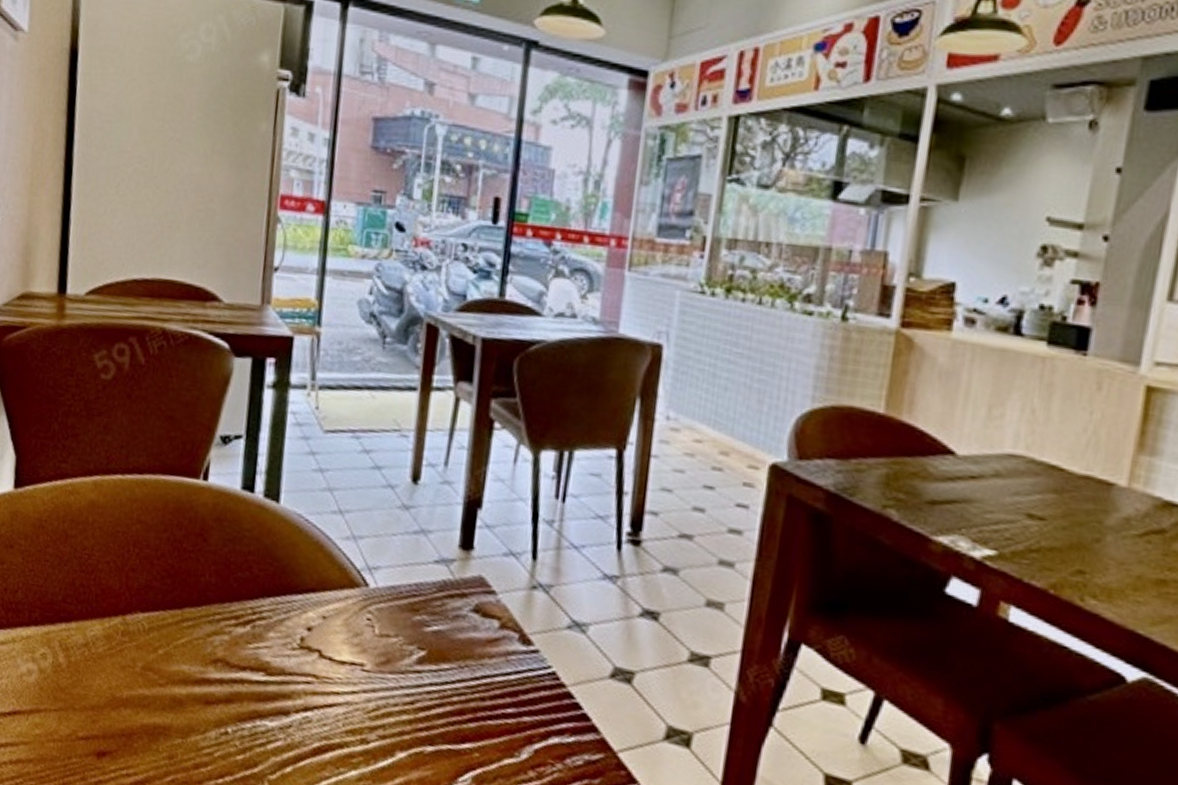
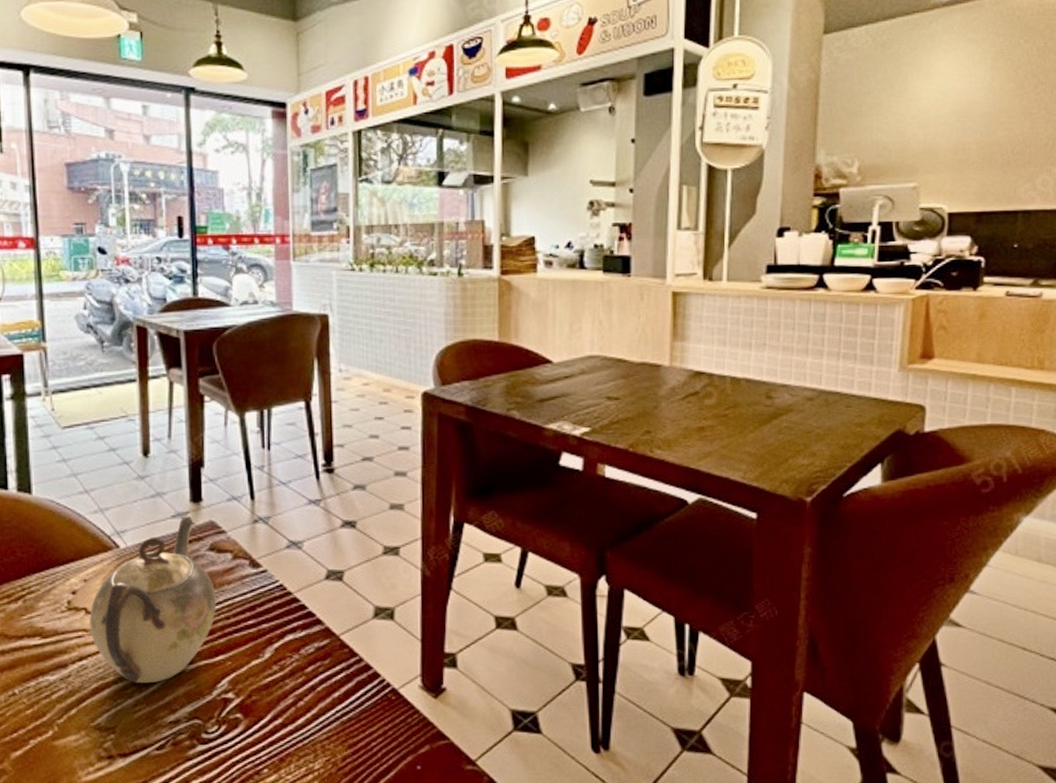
teapot: none [321,564,473,758] -> present [89,516,217,684]

